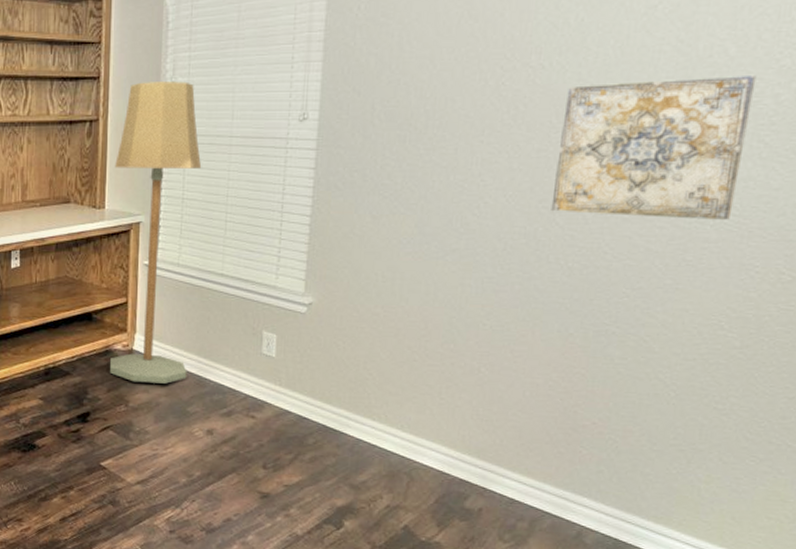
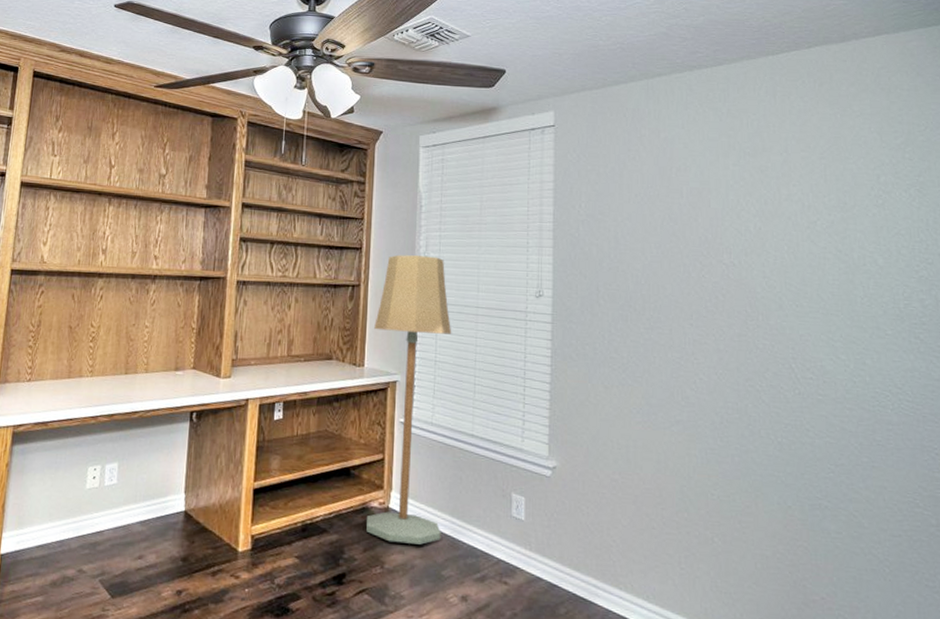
wall art: present [551,74,757,220] -> none [756,281,906,405]

